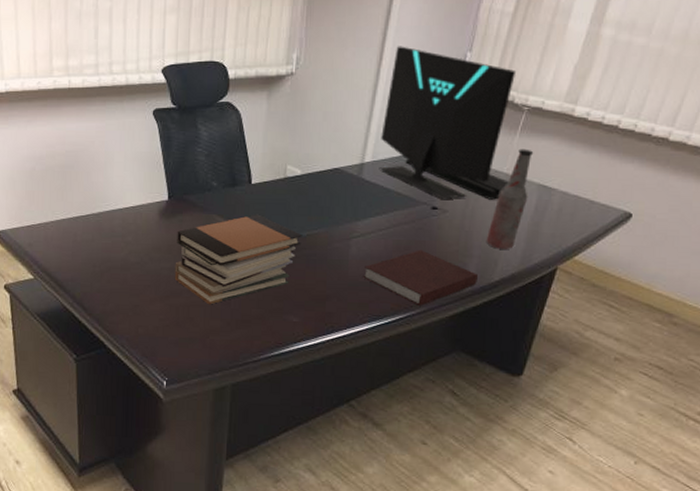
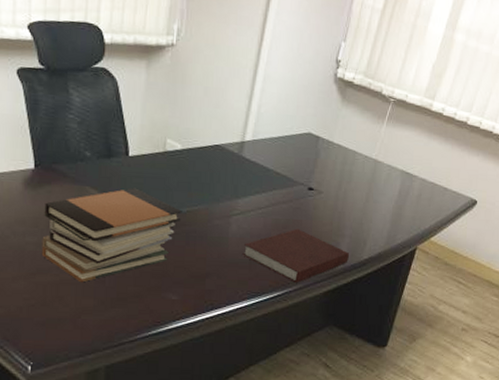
computer monitor: present [379,46,517,200] -> none [259,28,385,184]
bottle: present [486,149,534,249] -> none [356,137,399,230]

